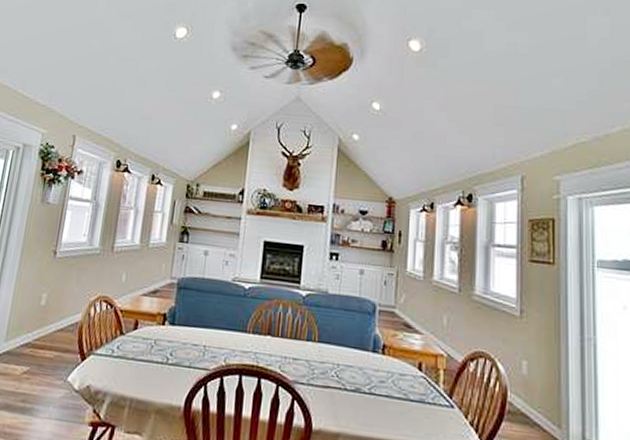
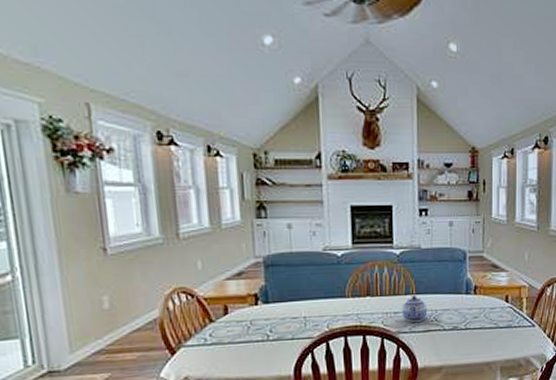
teapot: none [301,344,329,374] -> present [401,296,428,322]

